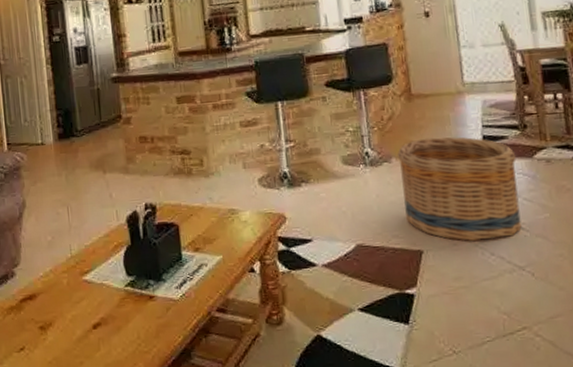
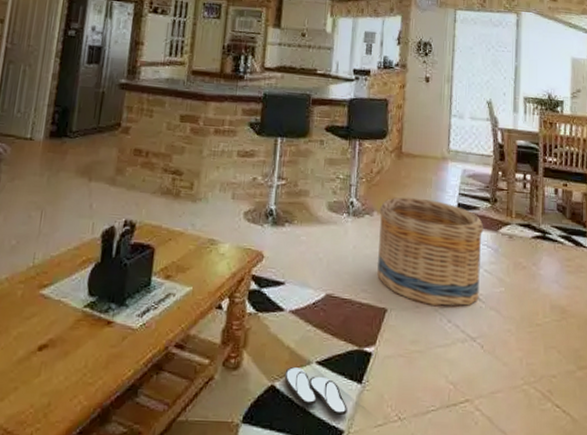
slippers: none [328,316,399,356] -> present [284,367,347,416]

